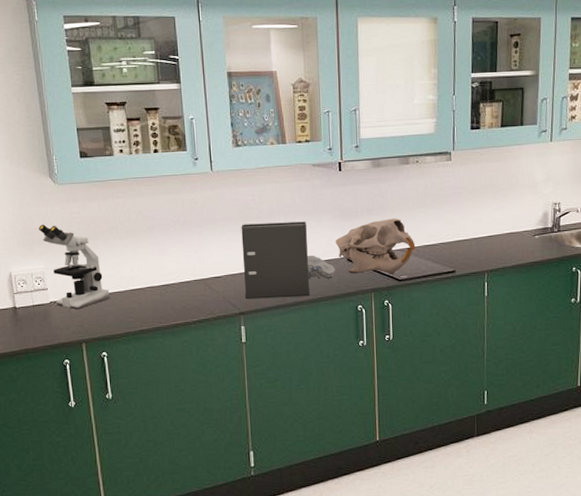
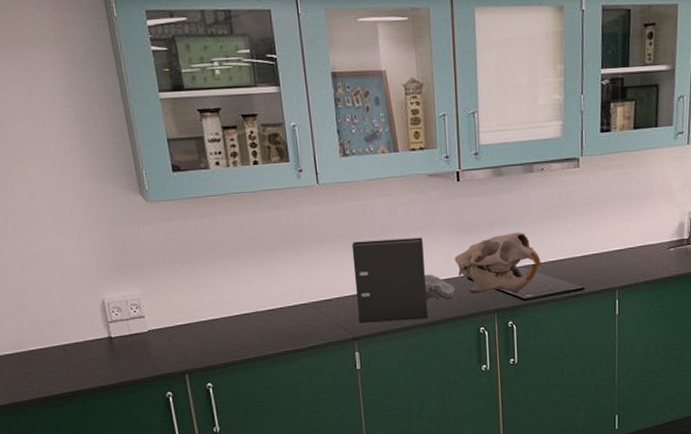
microscope: present [39,224,110,310] -> none [131,246,213,338]

